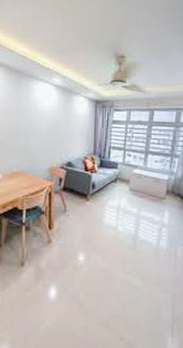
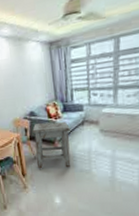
stool: none [67,175,104,223] -> present [32,121,71,168]

